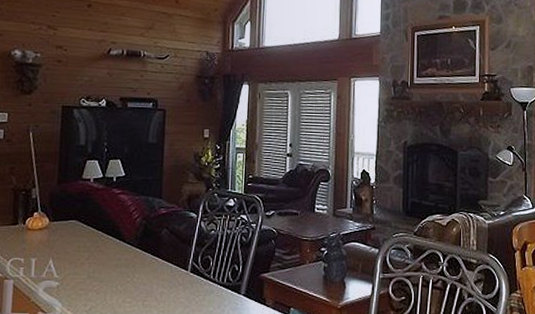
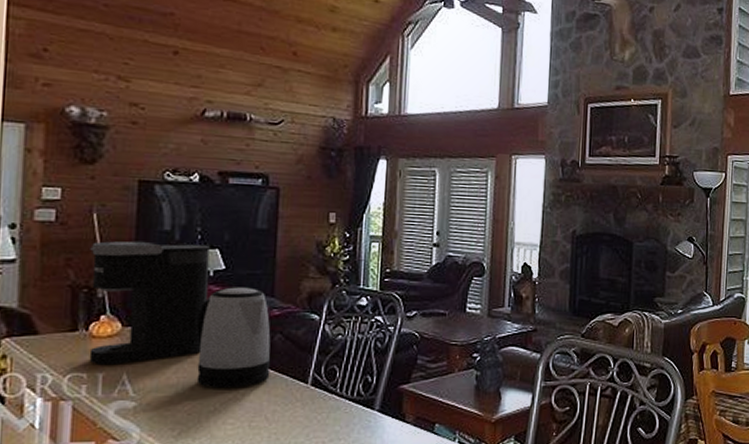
coffee maker: none [25,153,113,252] -> present [89,241,210,364]
kettle: none [103,190,159,273] -> present [196,287,271,389]

